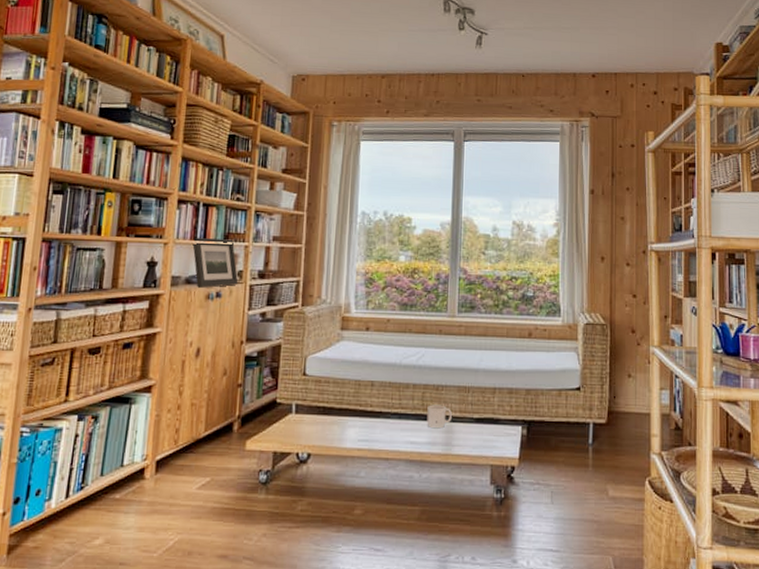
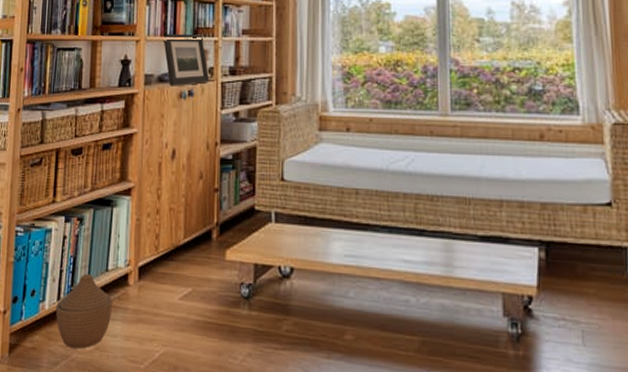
woven basket: none [62,471,127,544] -> present [55,274,113,349]
mug: present [427,405,453,429] -> none [421,218,452,247]

